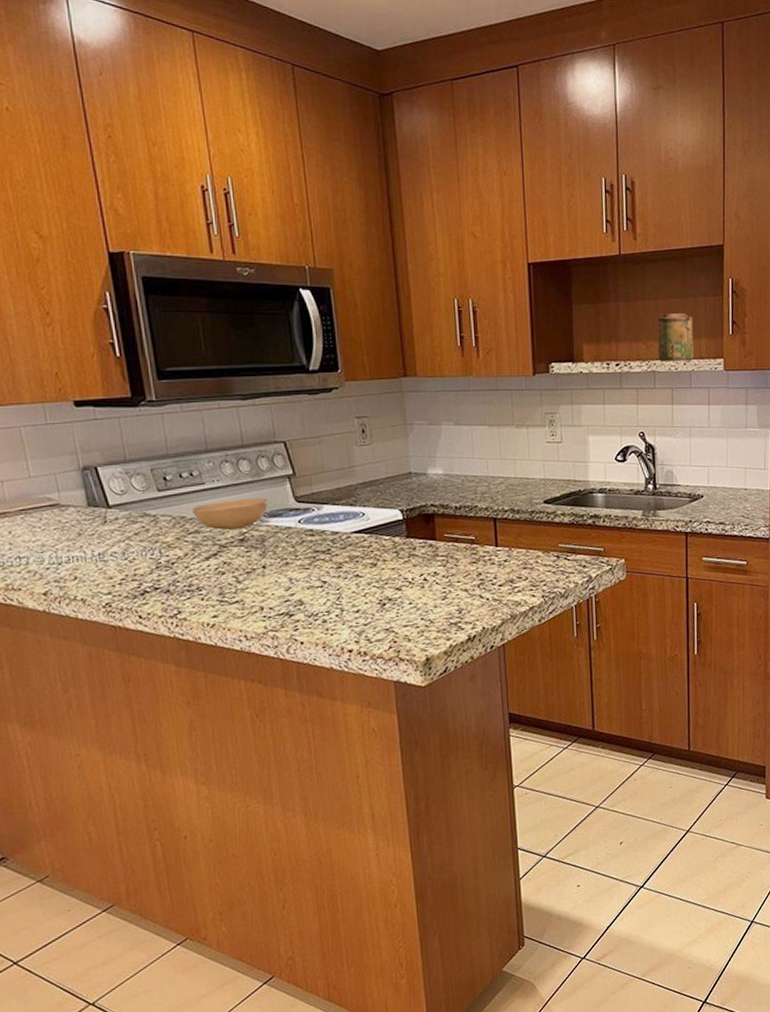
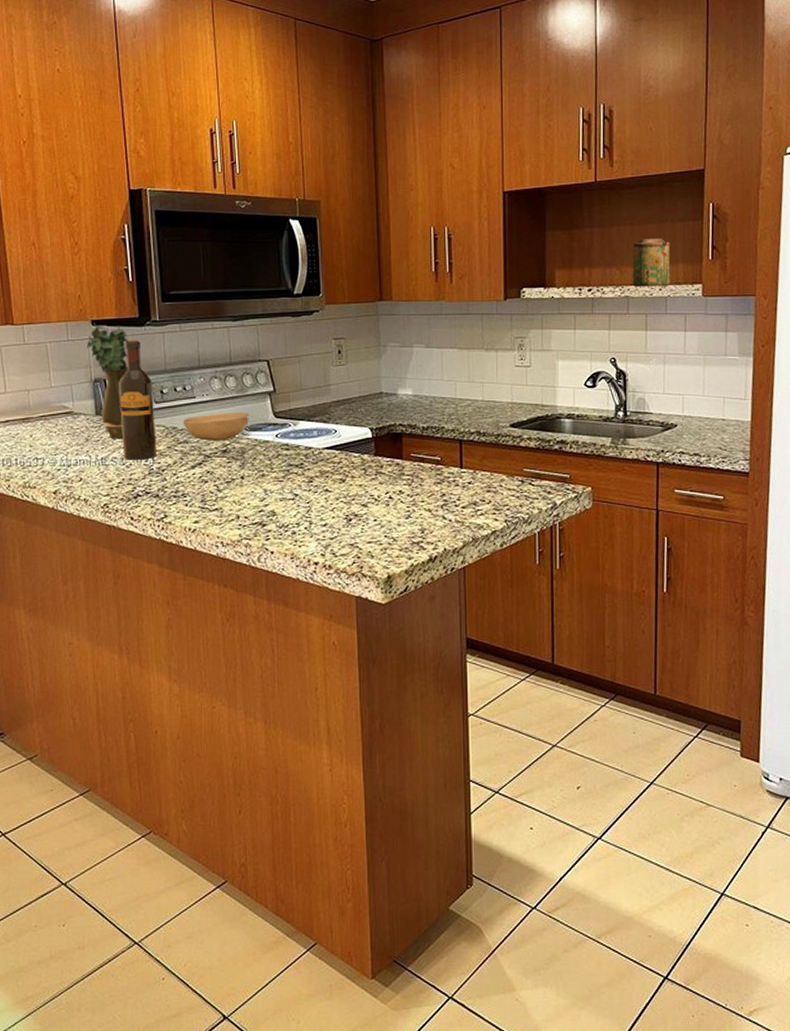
vase: none [71,403,124,531] -> present [87,322,128,438]
wine bottle: none [113,422,164,554] -> present [119,340,156,460]

